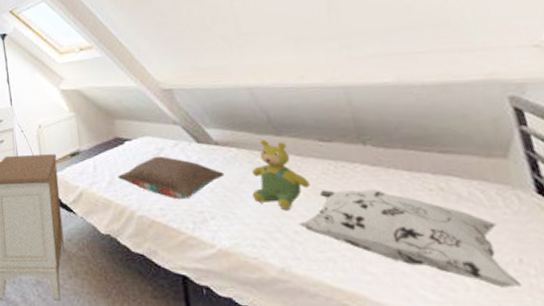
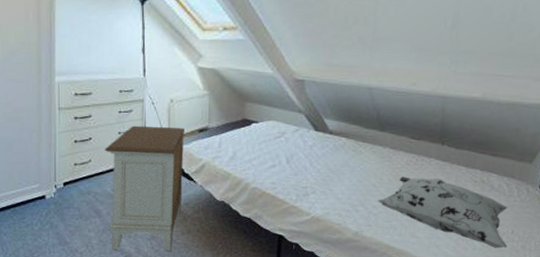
pillow: present [118,156,225,200] -> none [240,138,332,177]
teddy bear: present [251,140,310,211] -> none [349,133,395,191]

